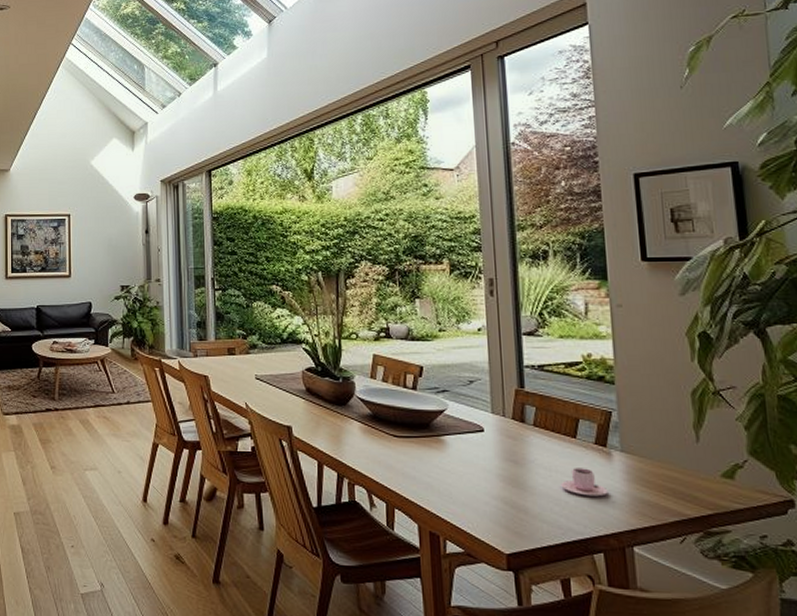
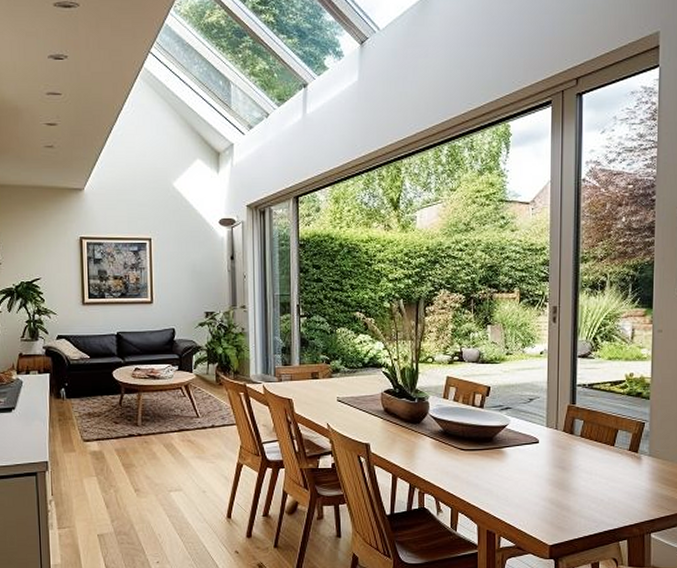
teacup: present [561,468,608,497] -> none [598,471,636,494]

